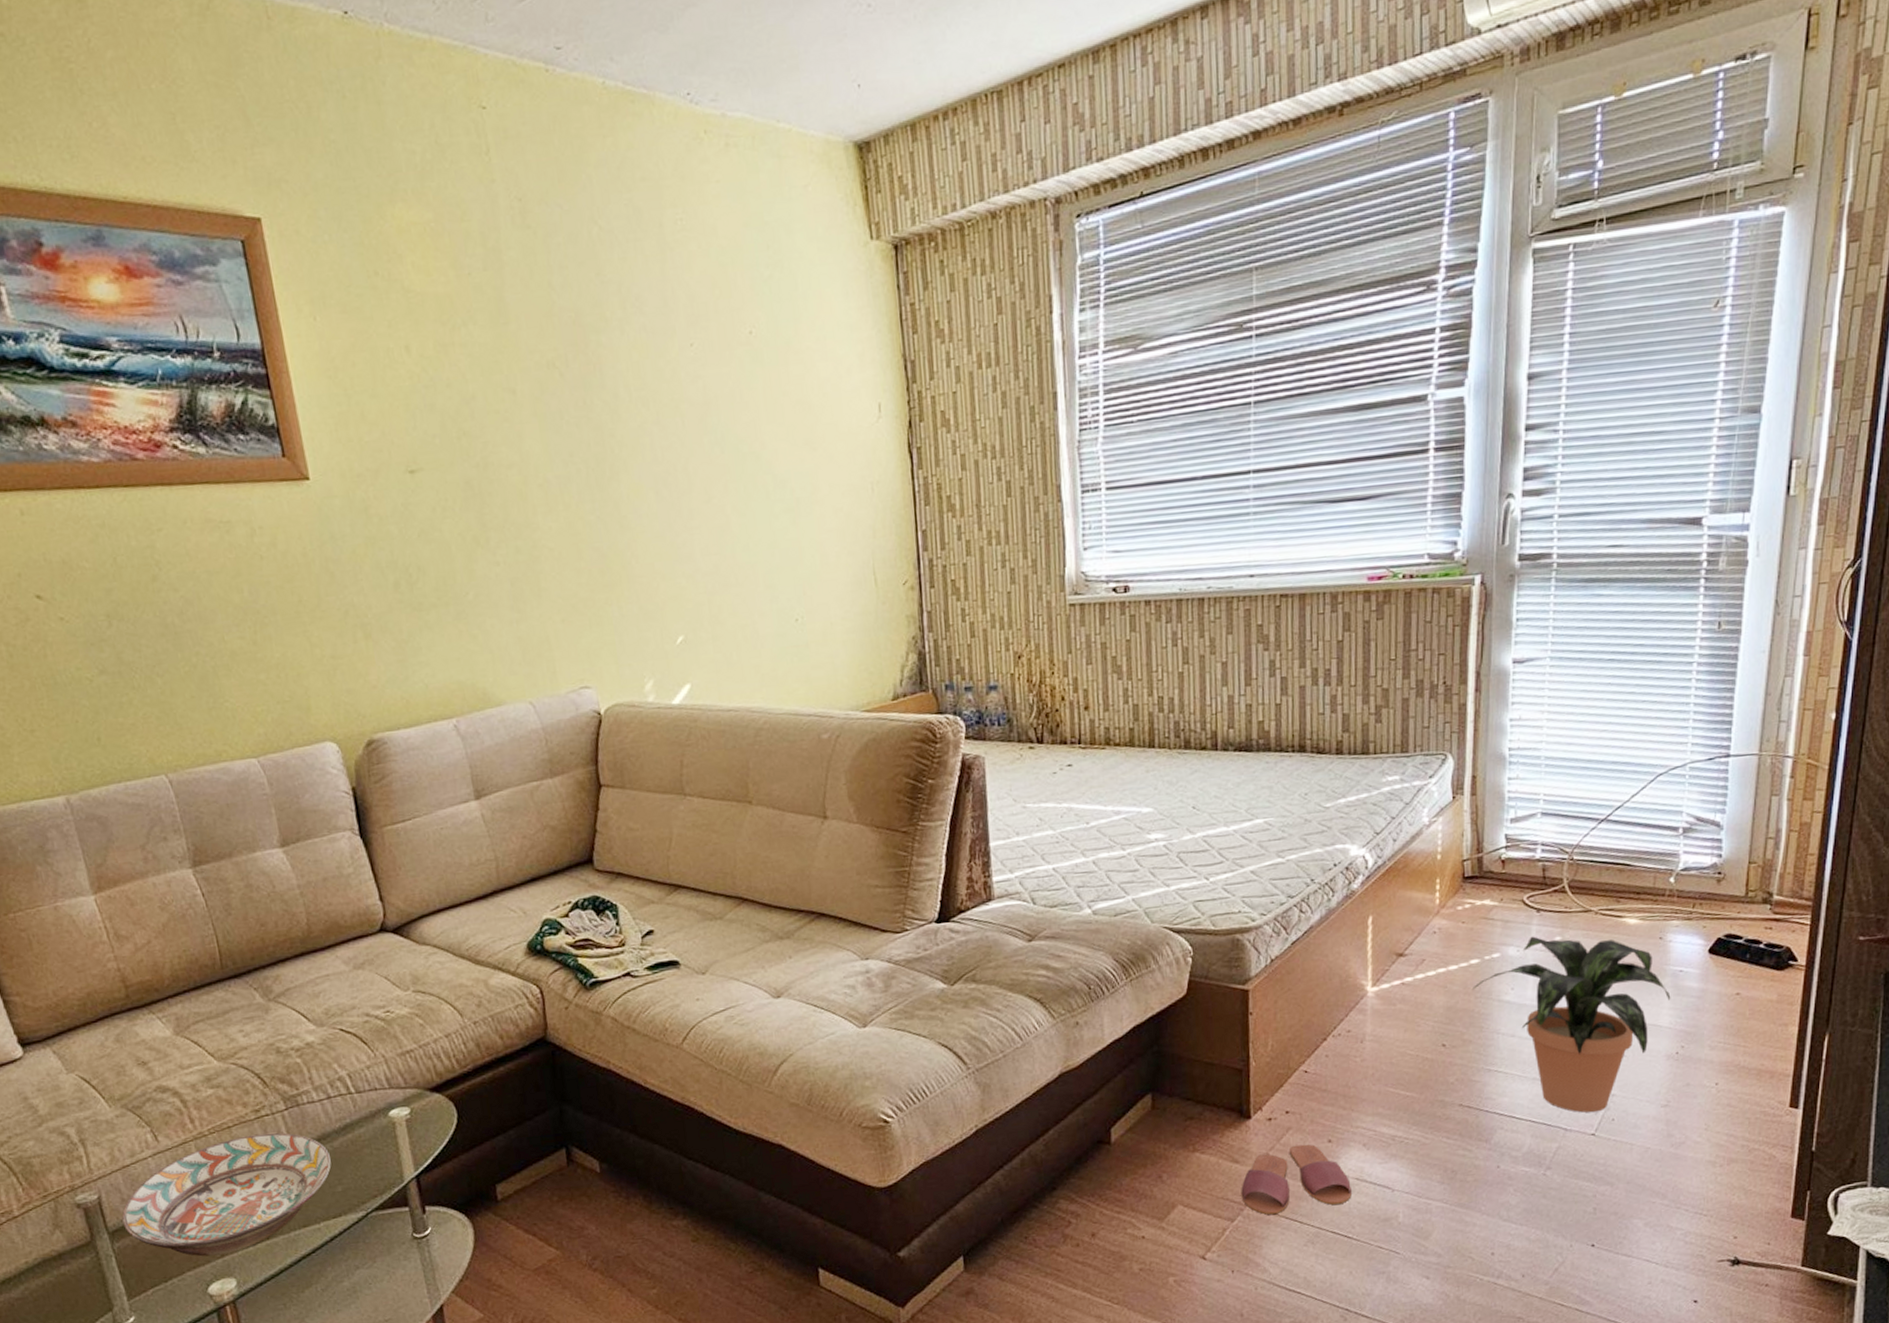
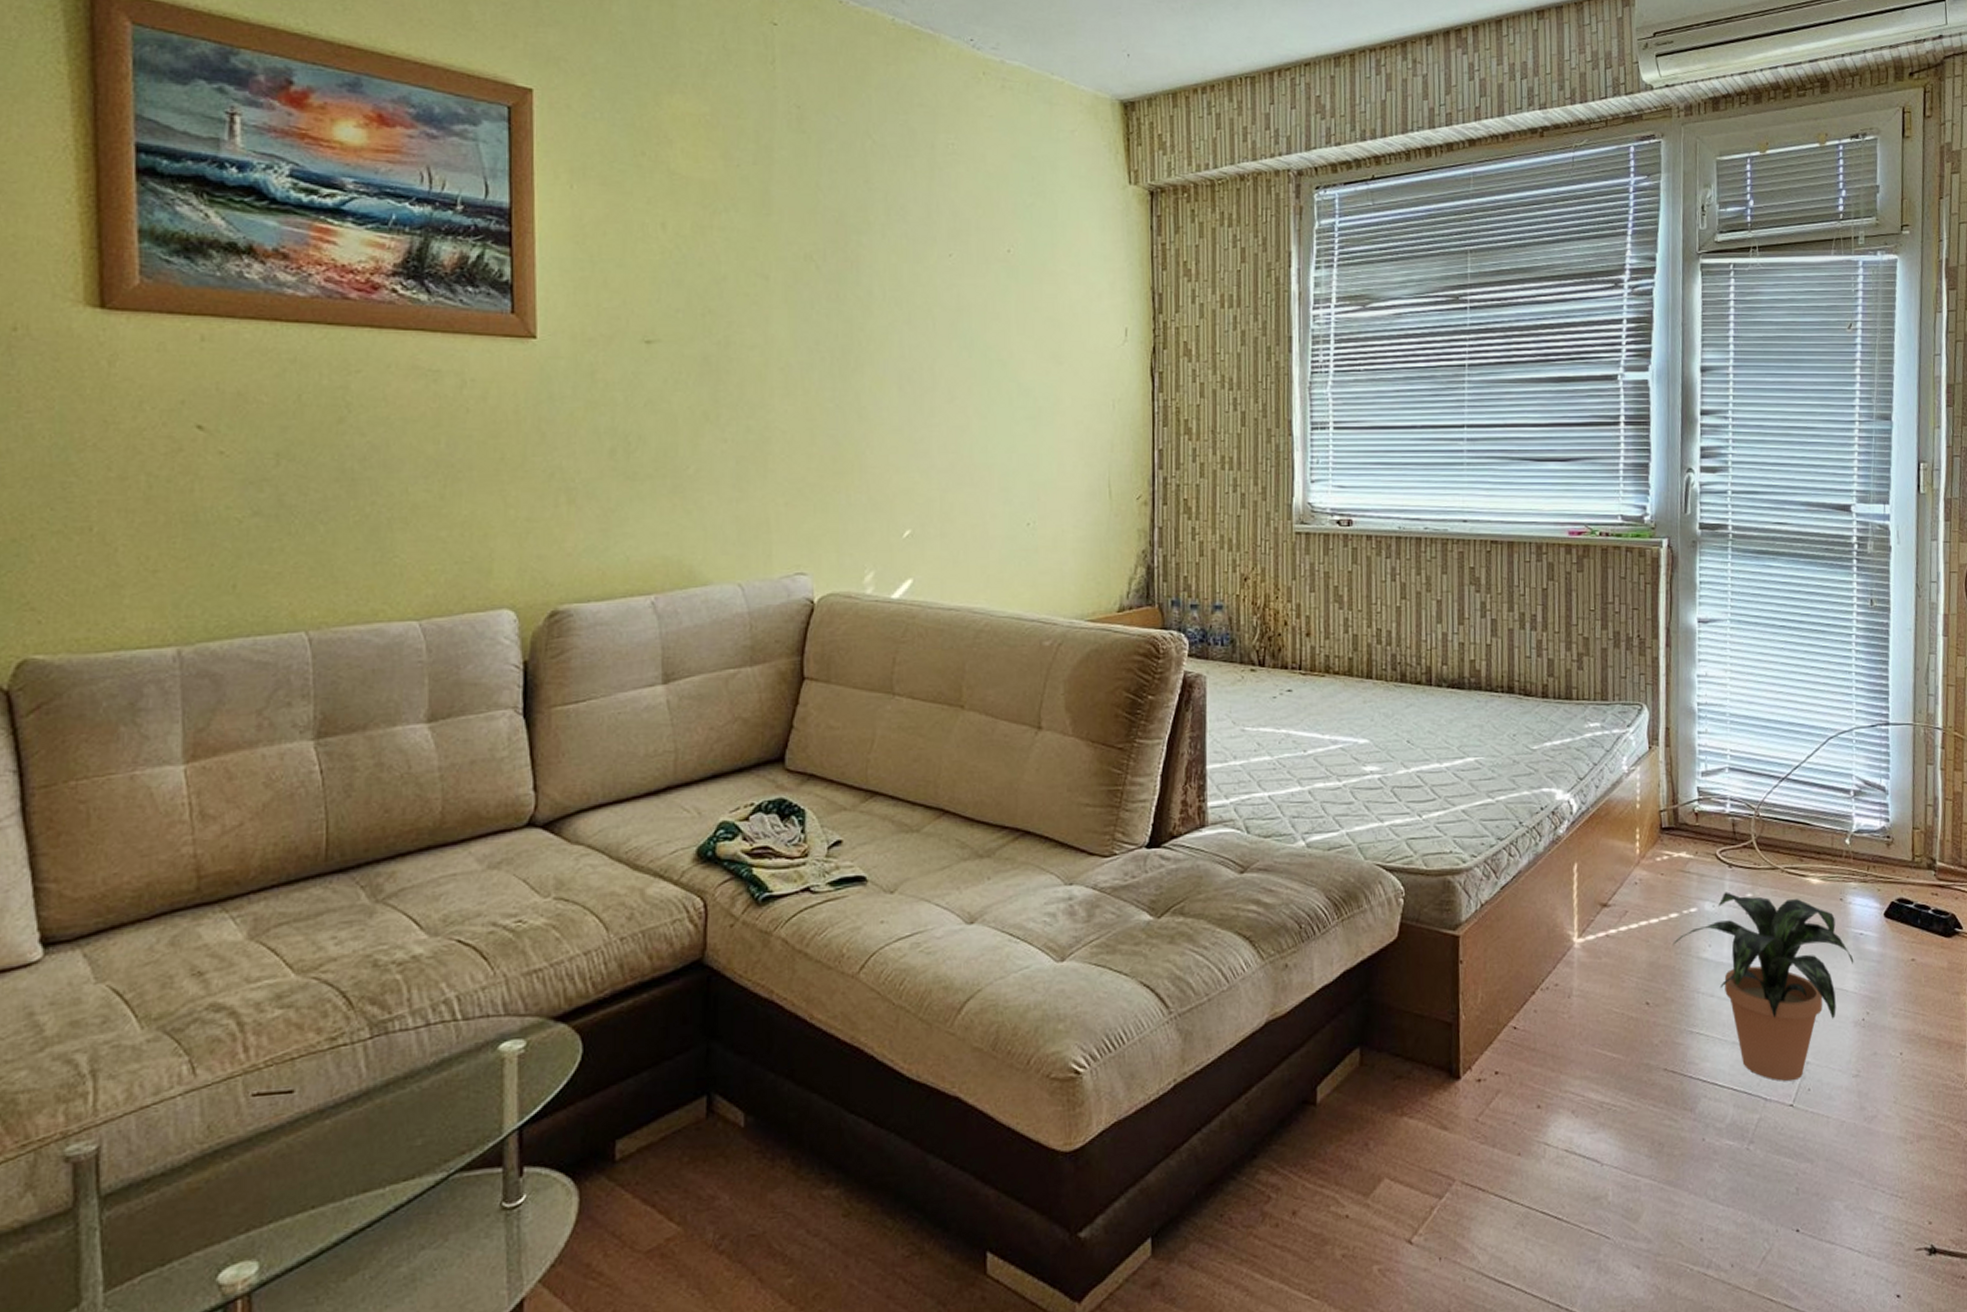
decorative bowl: present [122,1133,331,1257] -> none [122,1067,415,1231]
slippers: present [1241,1144,1352,1215] -> none [1449,1109,1561,1192]

